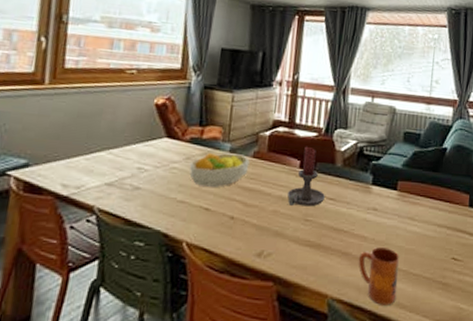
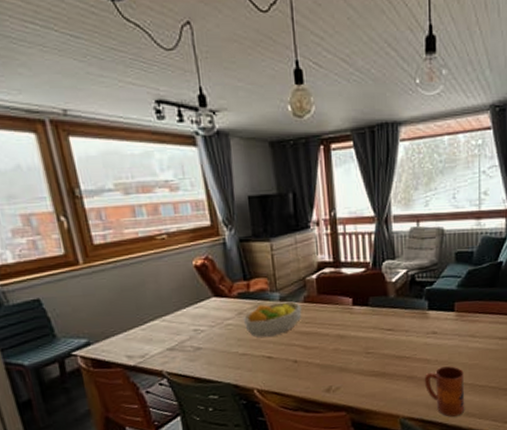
candle holder: present [288,146,325,207] -> none [345,282,383,342]

